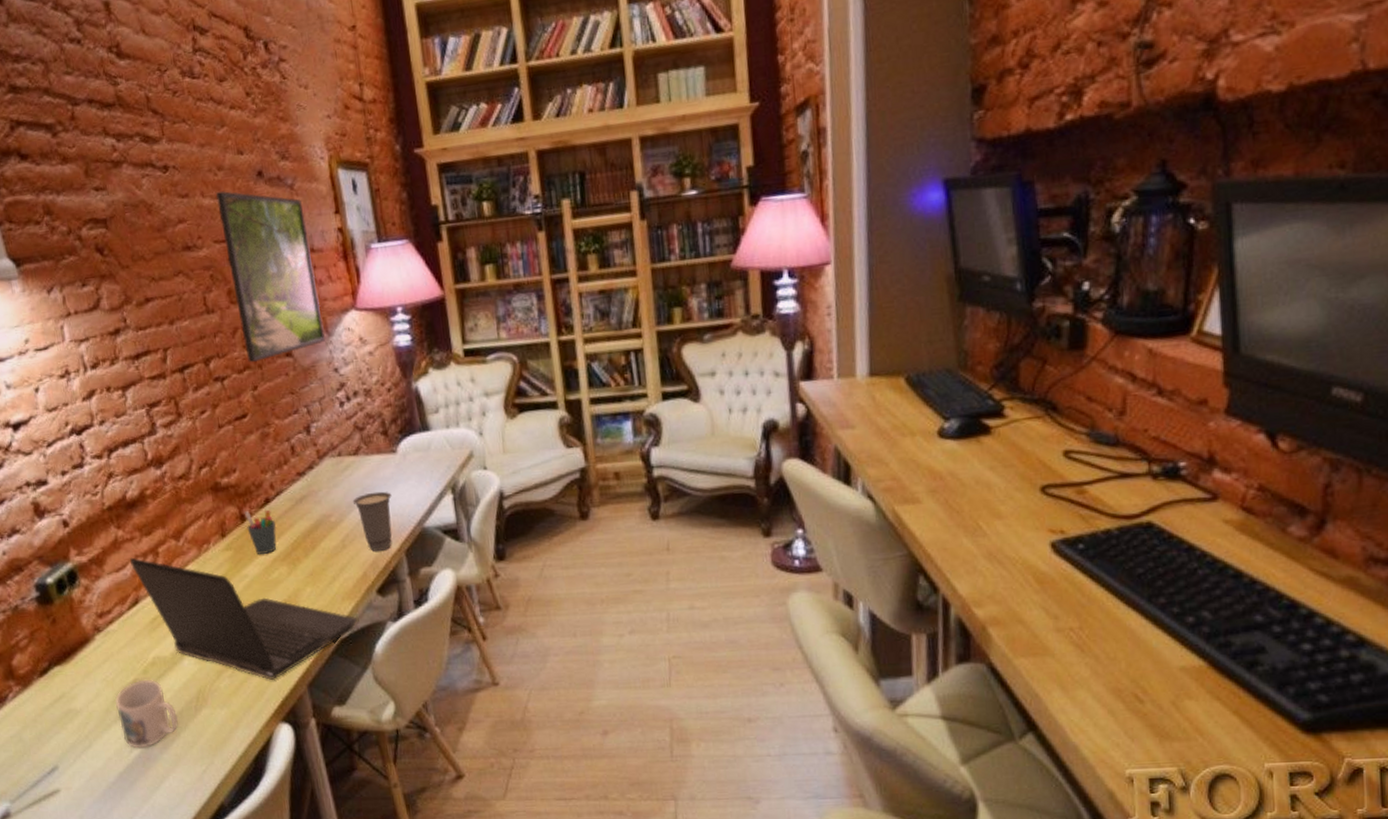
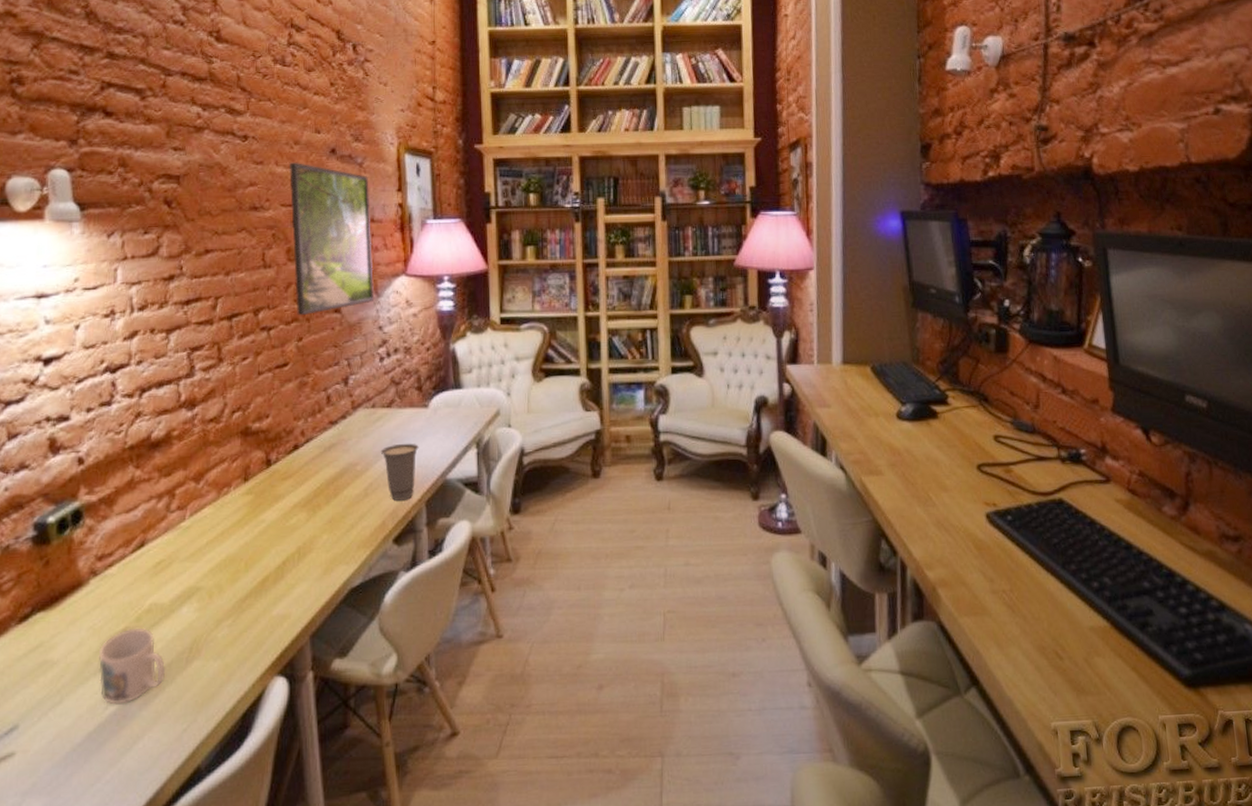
laptop computer: present [130,557,357,680] -> none [143,498,369,630]
pen holder: present [244,510,277,554] -> none [270,456,302,500]

